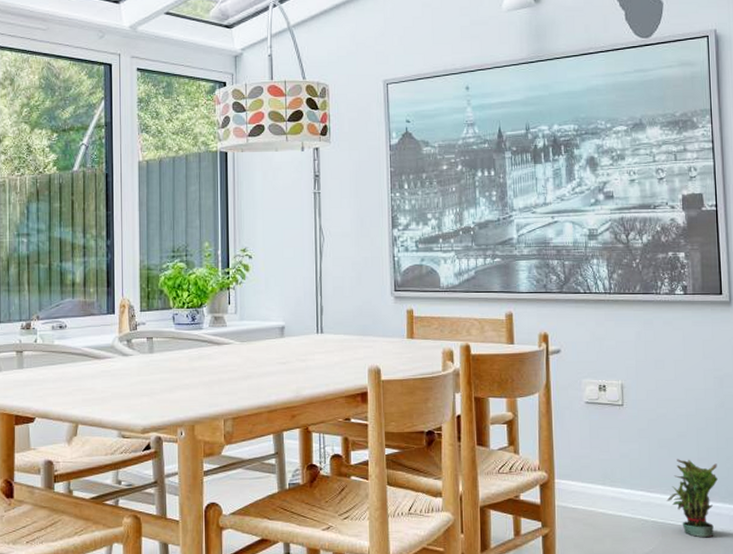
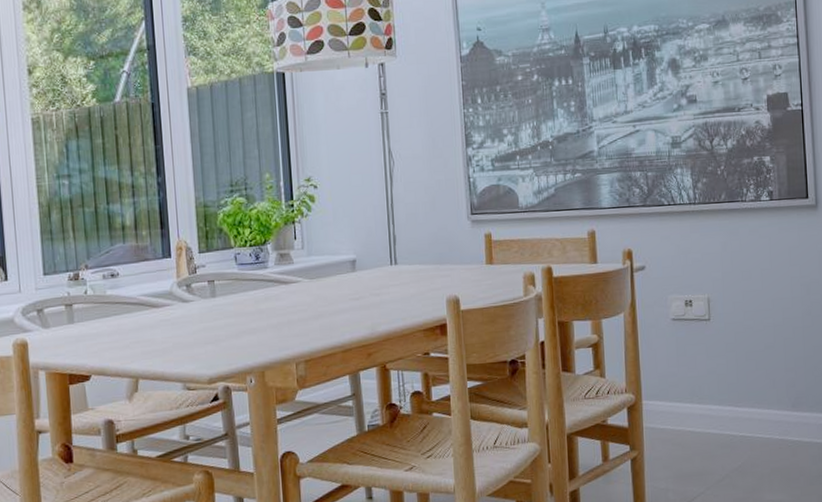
potted plant: present [666,459,718,538] -> none [754,370,805,449]

